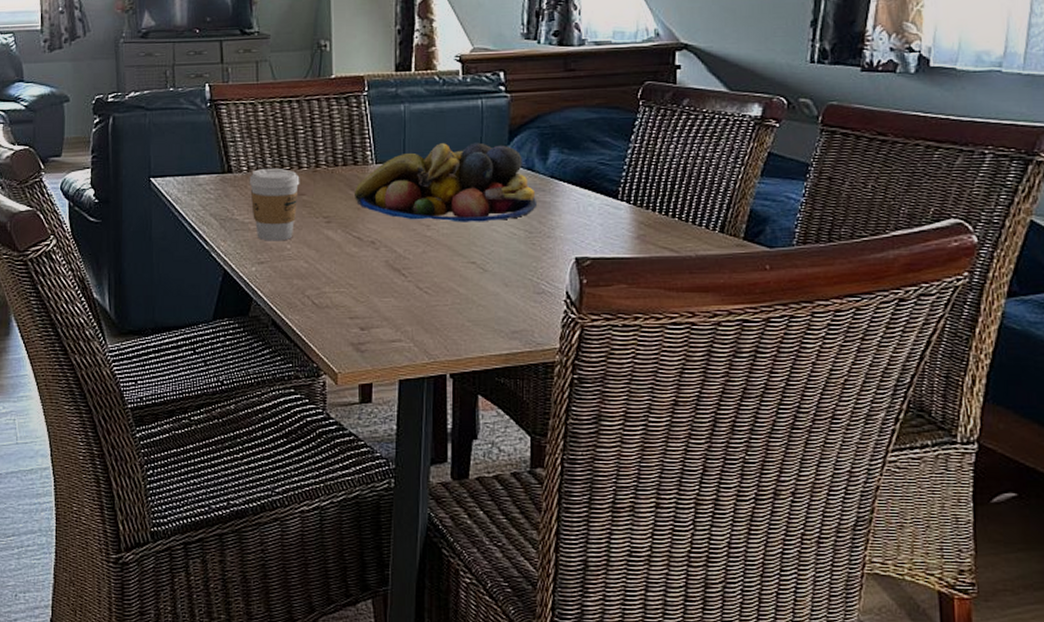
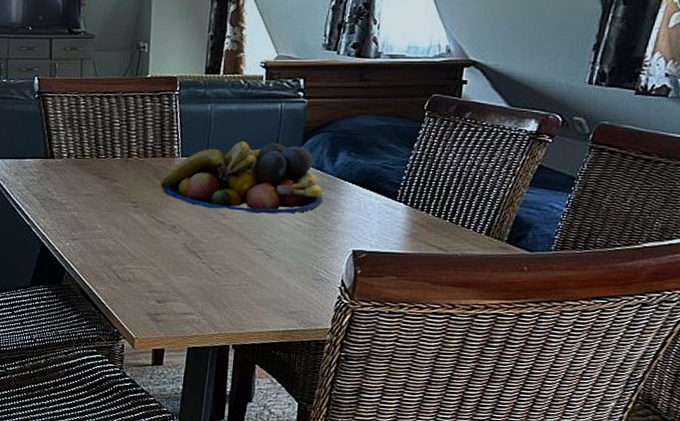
coffee cup: present [249,168,300,241] -> none [68,155,113,221]

